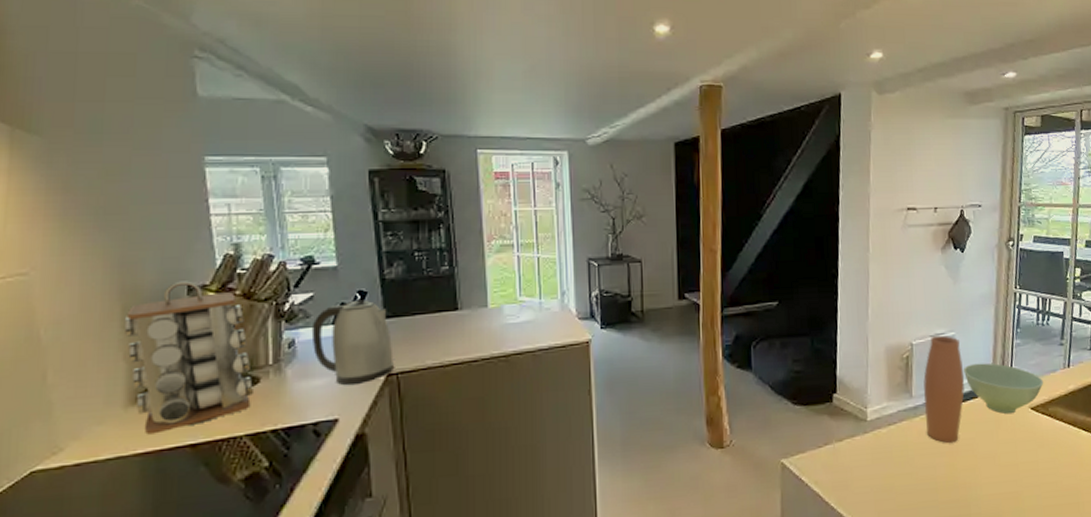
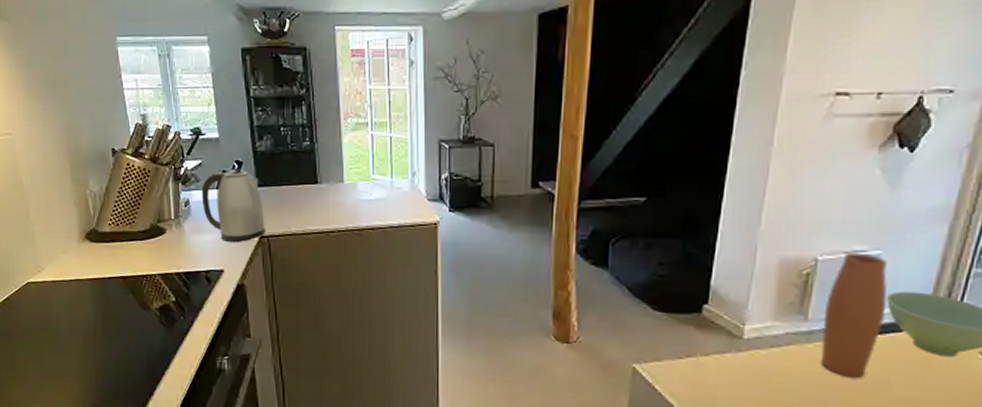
spice rack: present [123,281,255,435] -> none [73,145,163,265]

